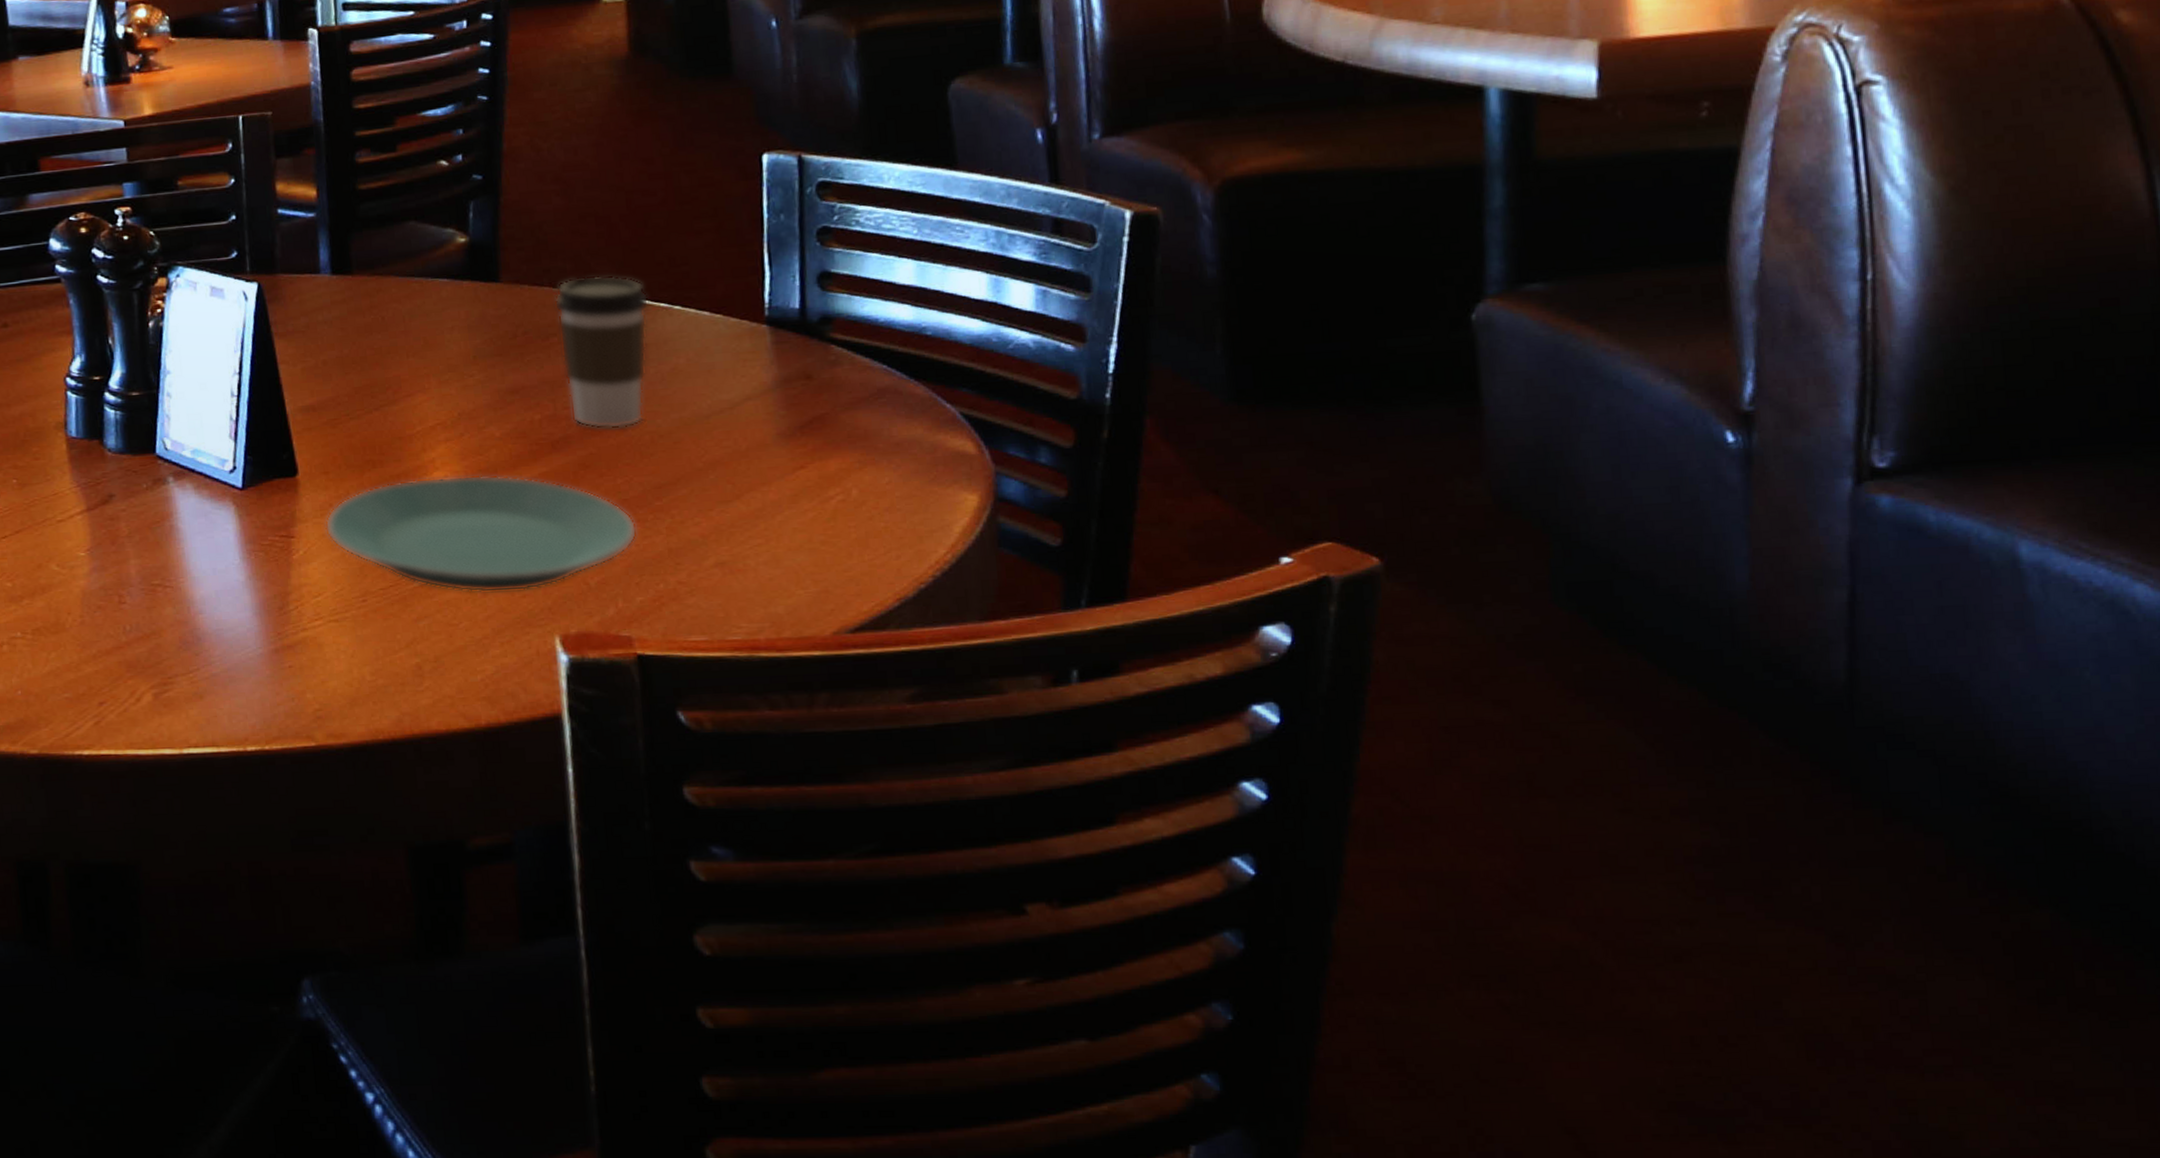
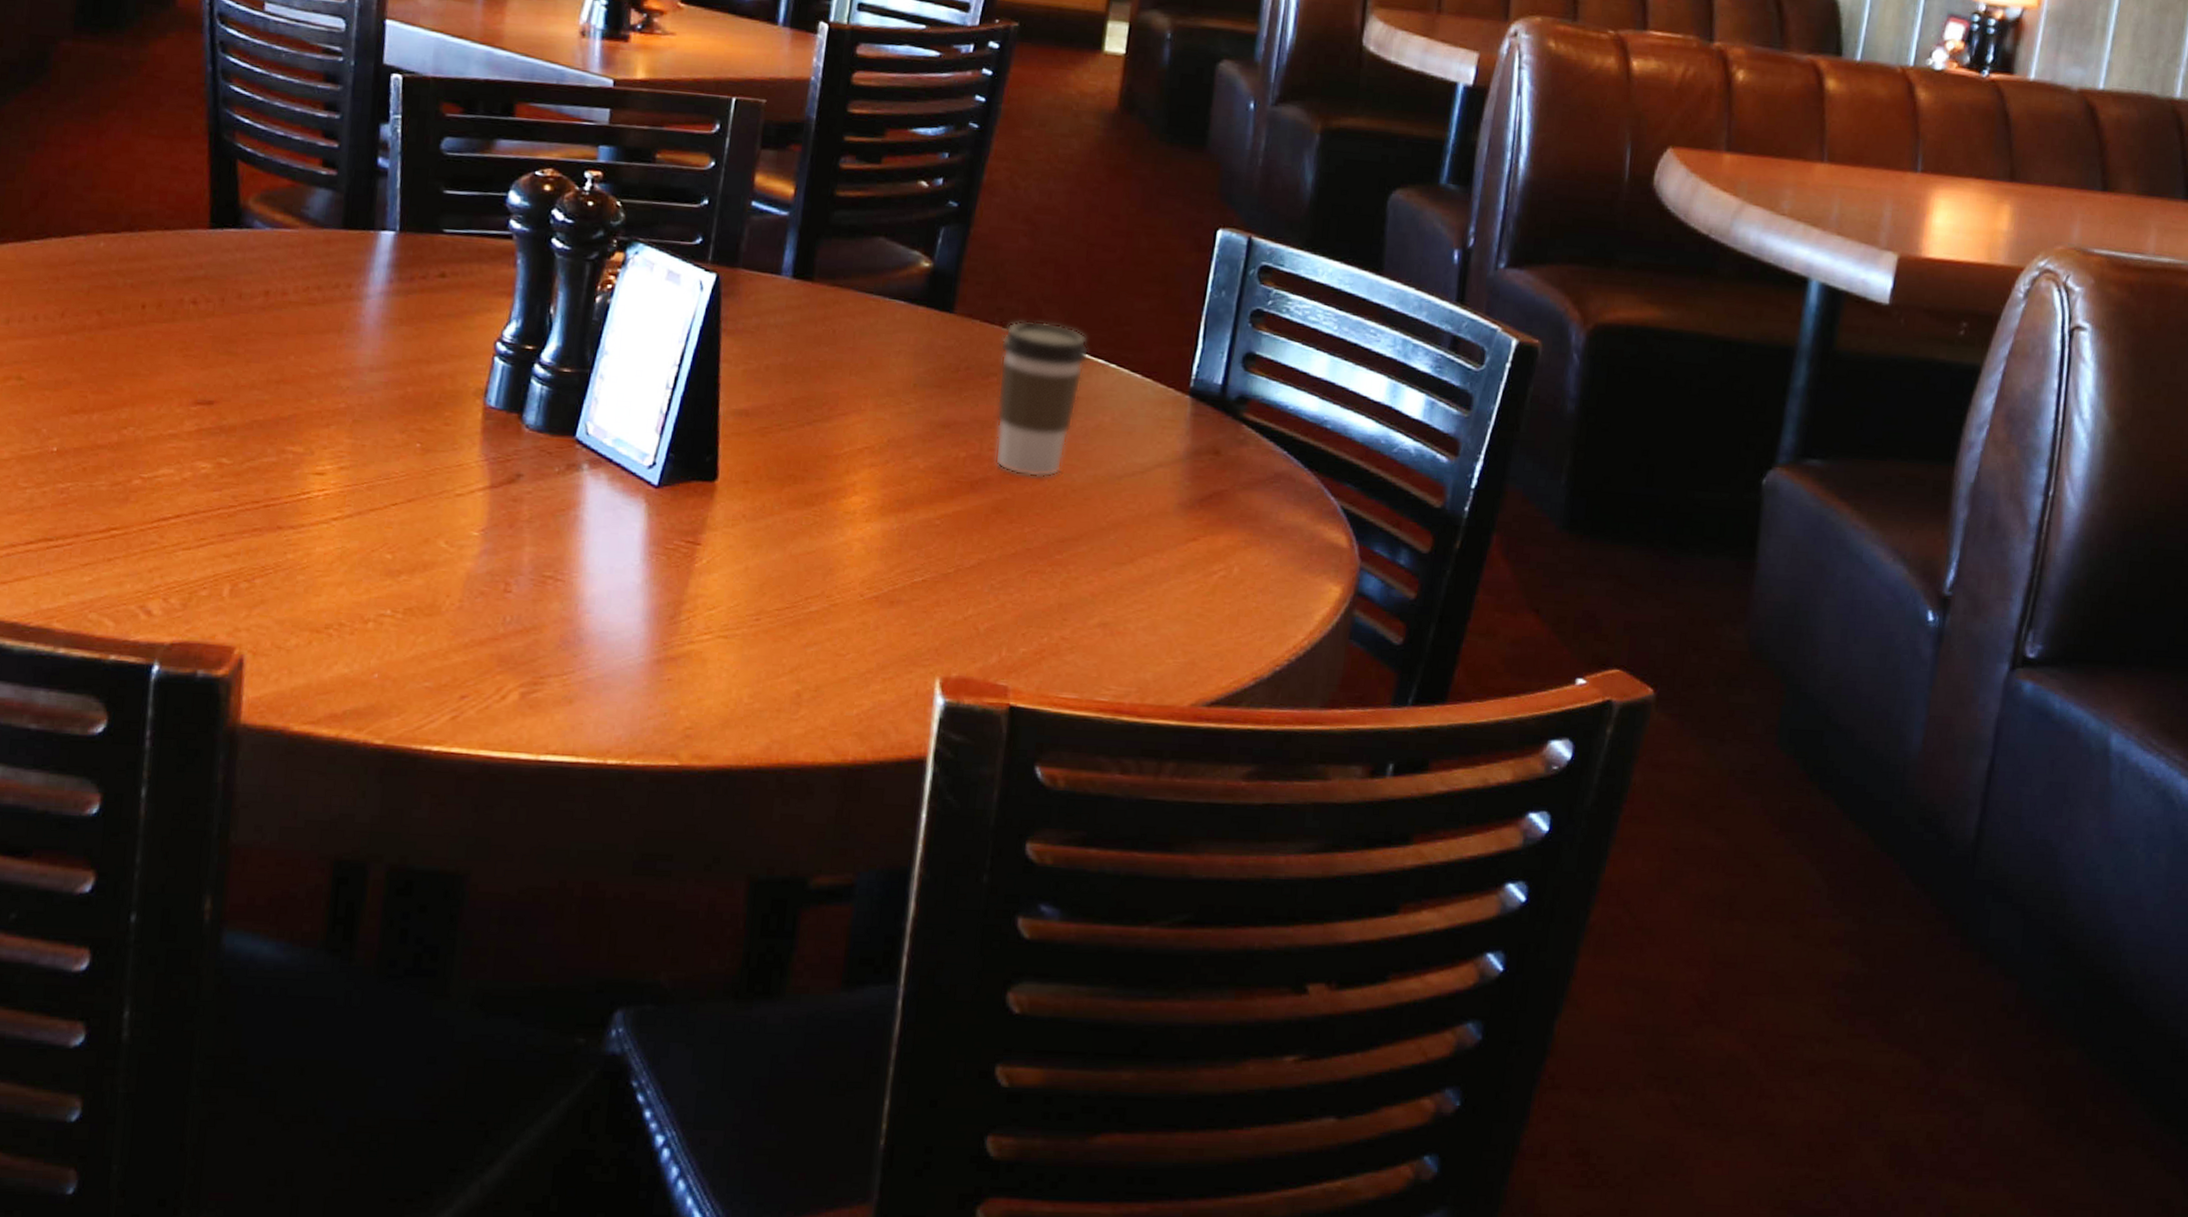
plate: present [325,474,638,593] -> none [733,500,1034,629]

